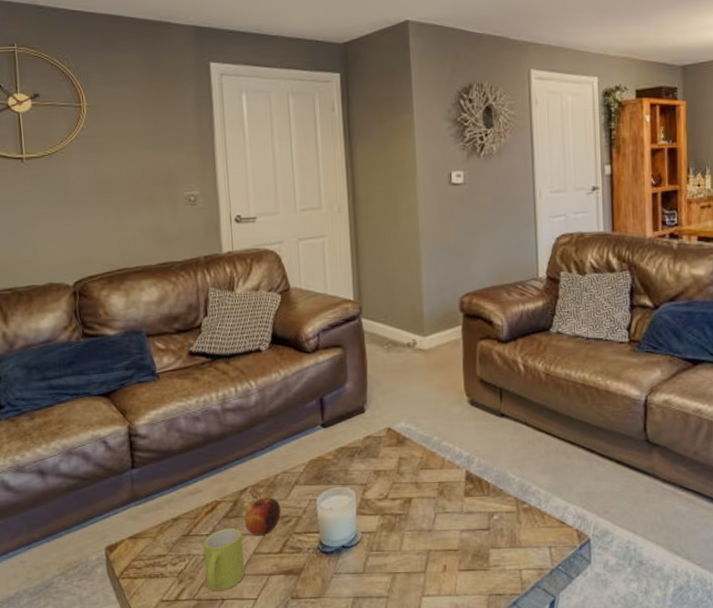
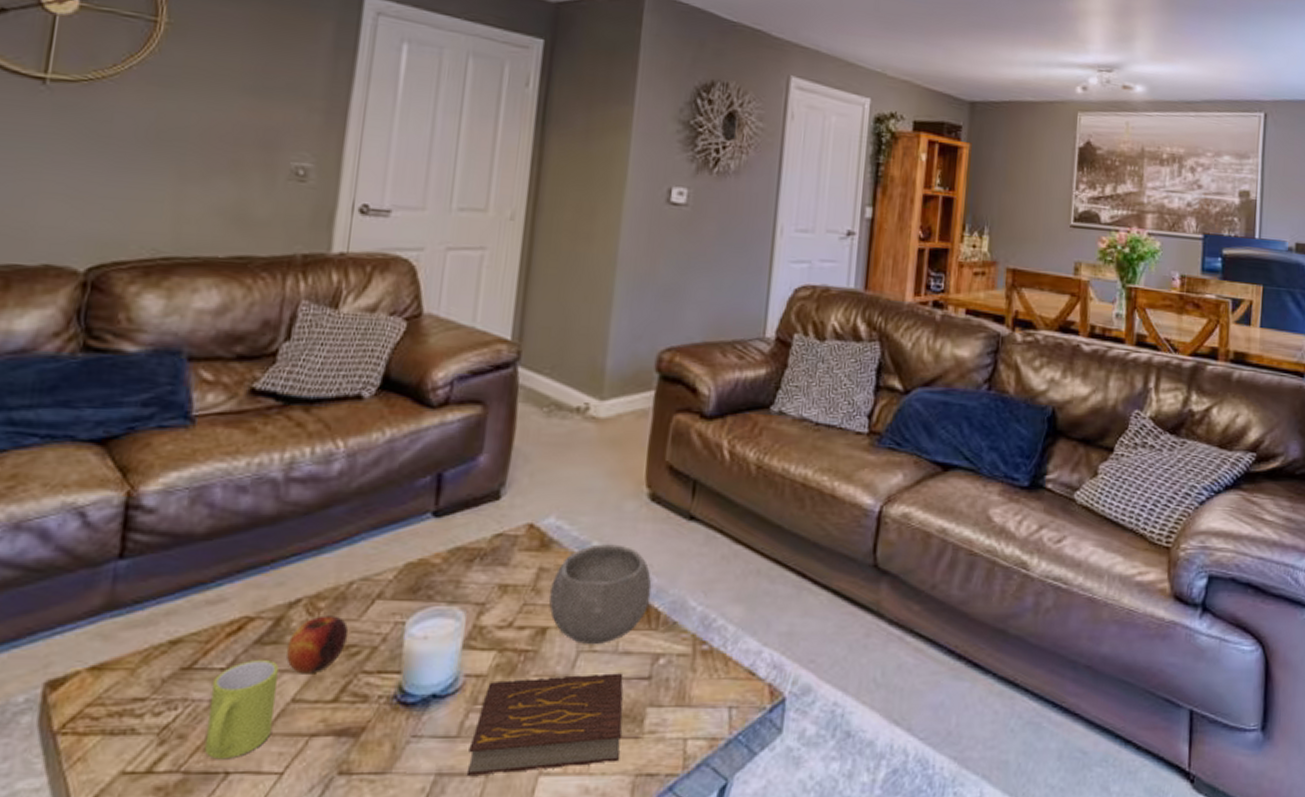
book: none [372,527,475,598] -> present [466,673,624,775]
bowl: none [410,438,481,509] -> present [549,544,652,645]

